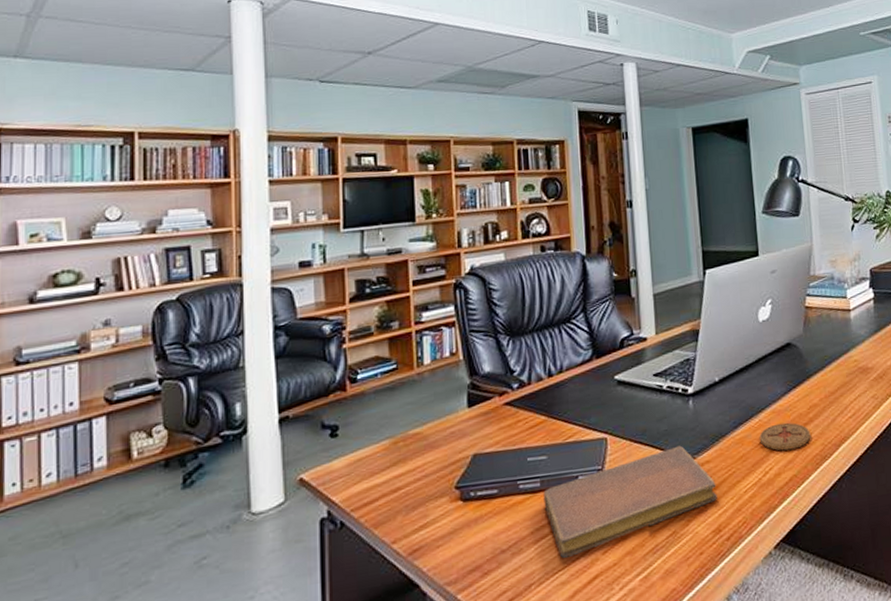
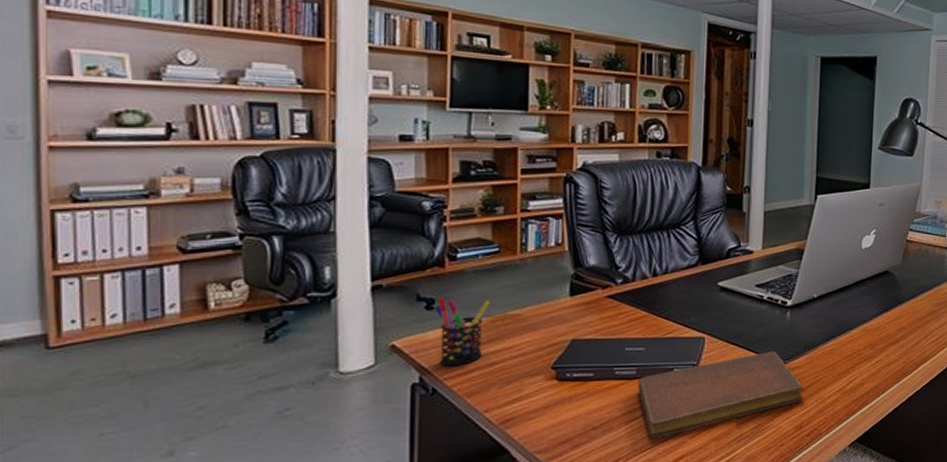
pen holder: none [338,421,391,497] -> present [434,297,490,367]
coaster: present [759,422,811,451] -> none [848,340,895,365]

